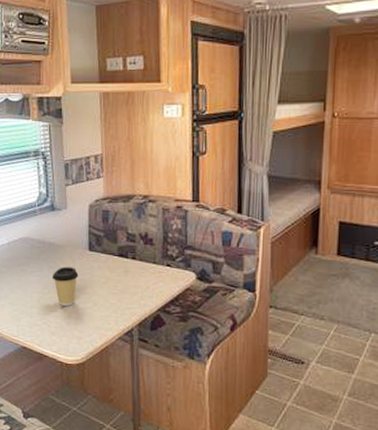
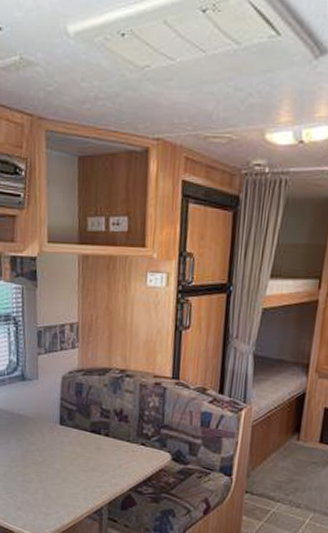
coffee cup: present [51,266,79,306] -> none [19,440,48,481]

